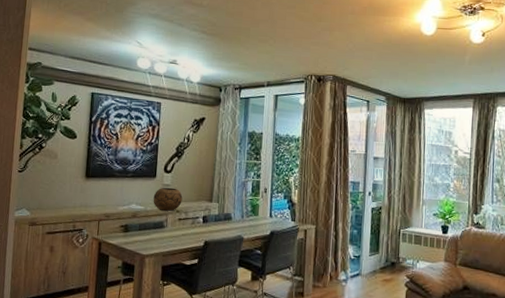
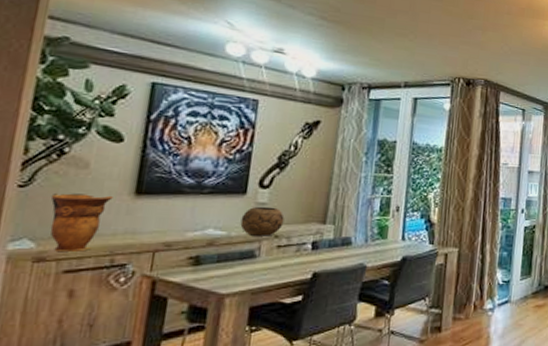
decorative vase: none [36,176,72,219] -> present [50,192,113,252]

